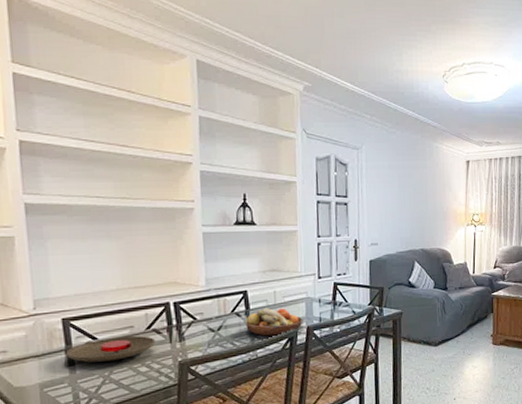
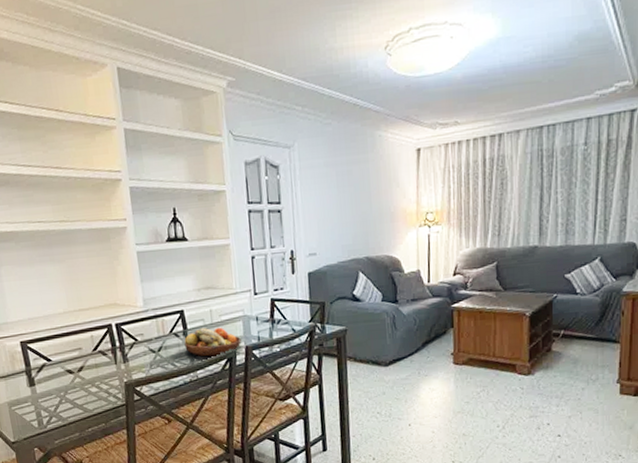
plate: present [65,335,156,363] -> none [26,357,103,383]

